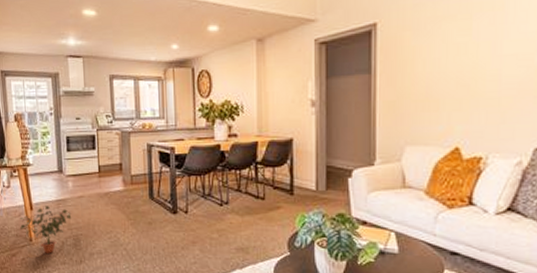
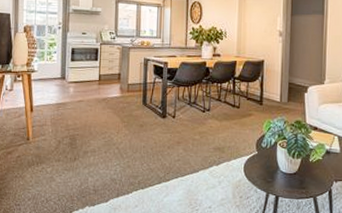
potted plant: present [20,204,72,254] -> none [19,107,70,152]

